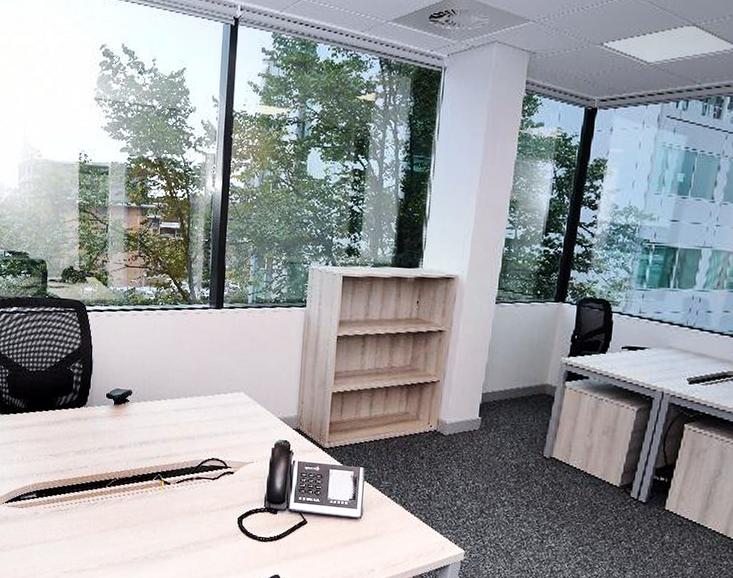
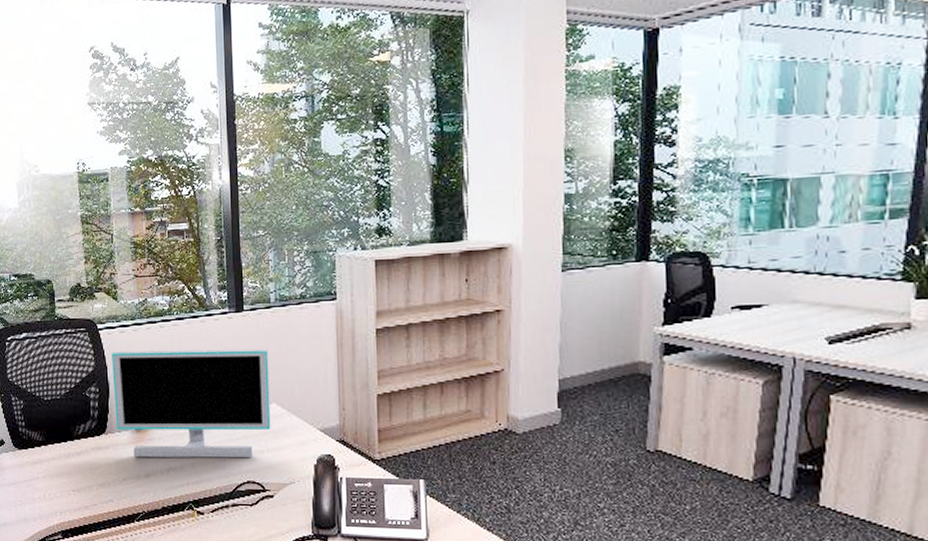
monitor: none [96,333,242,438] -> present [112,348,271,458]

